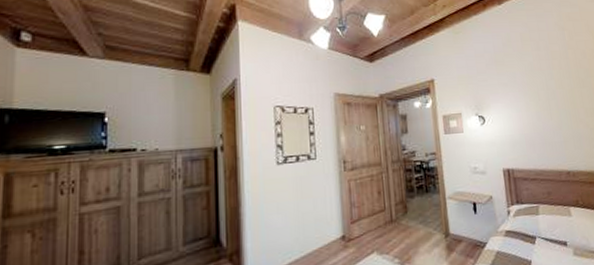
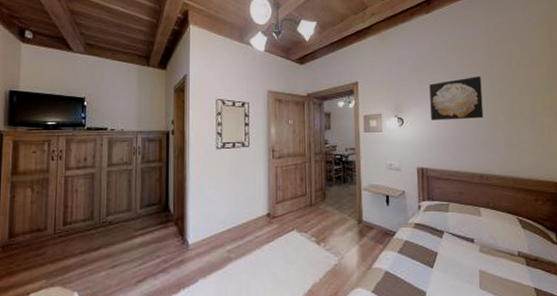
wall art: none [508,67,565,117] -> present [429,75,484,120]

